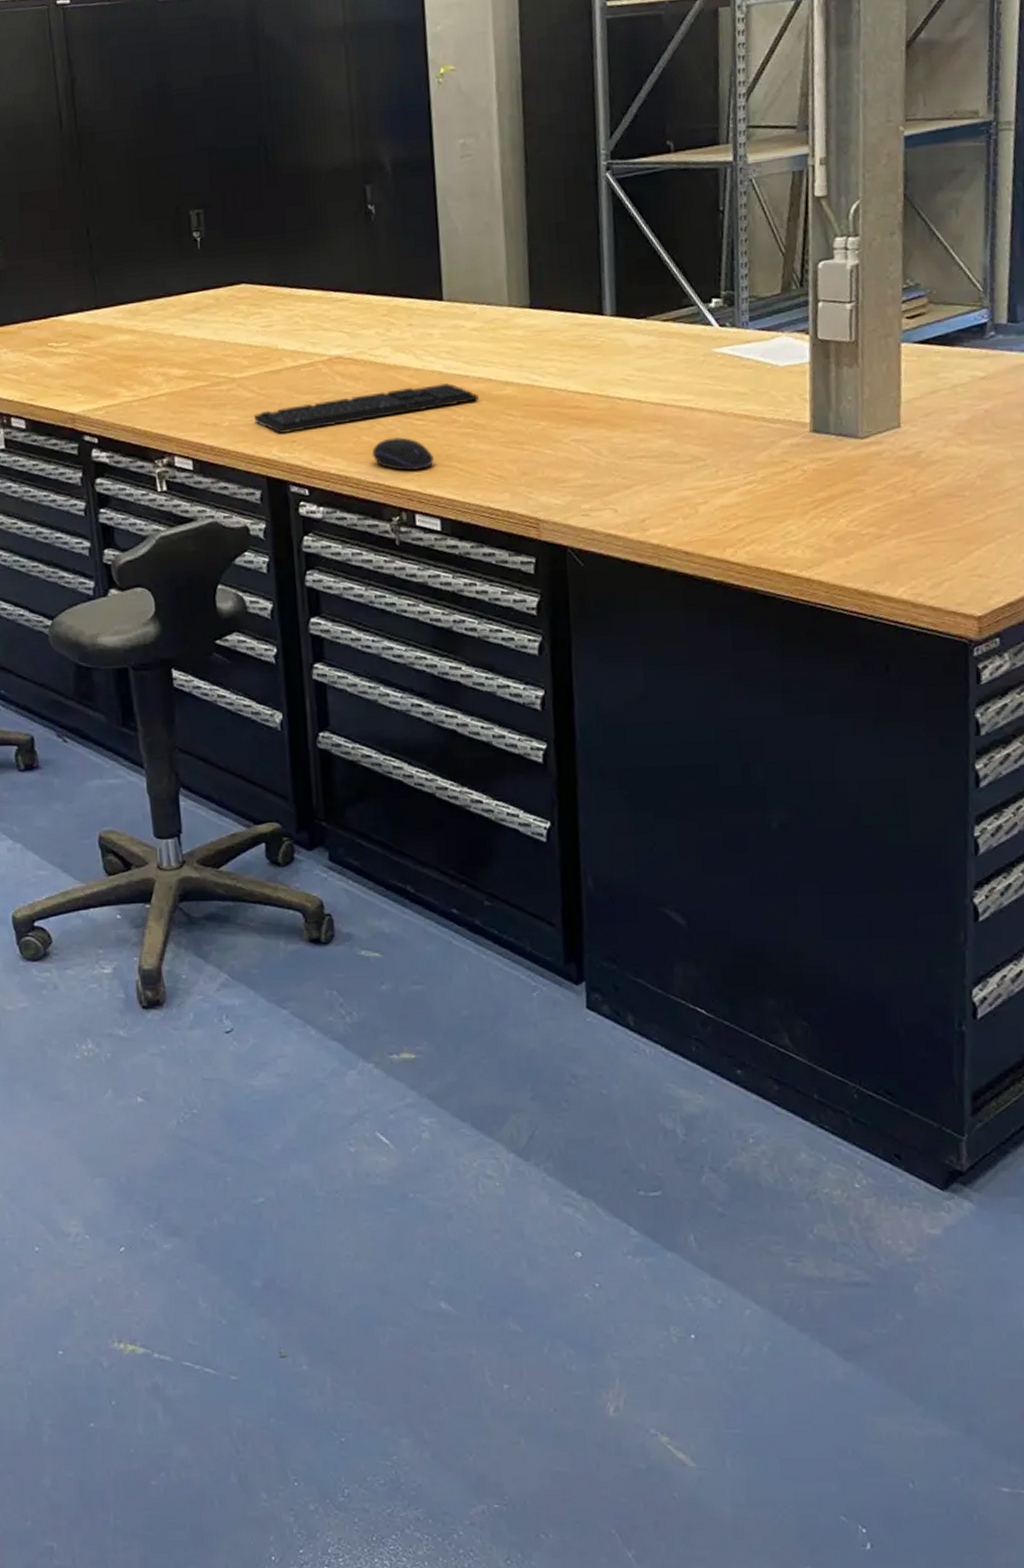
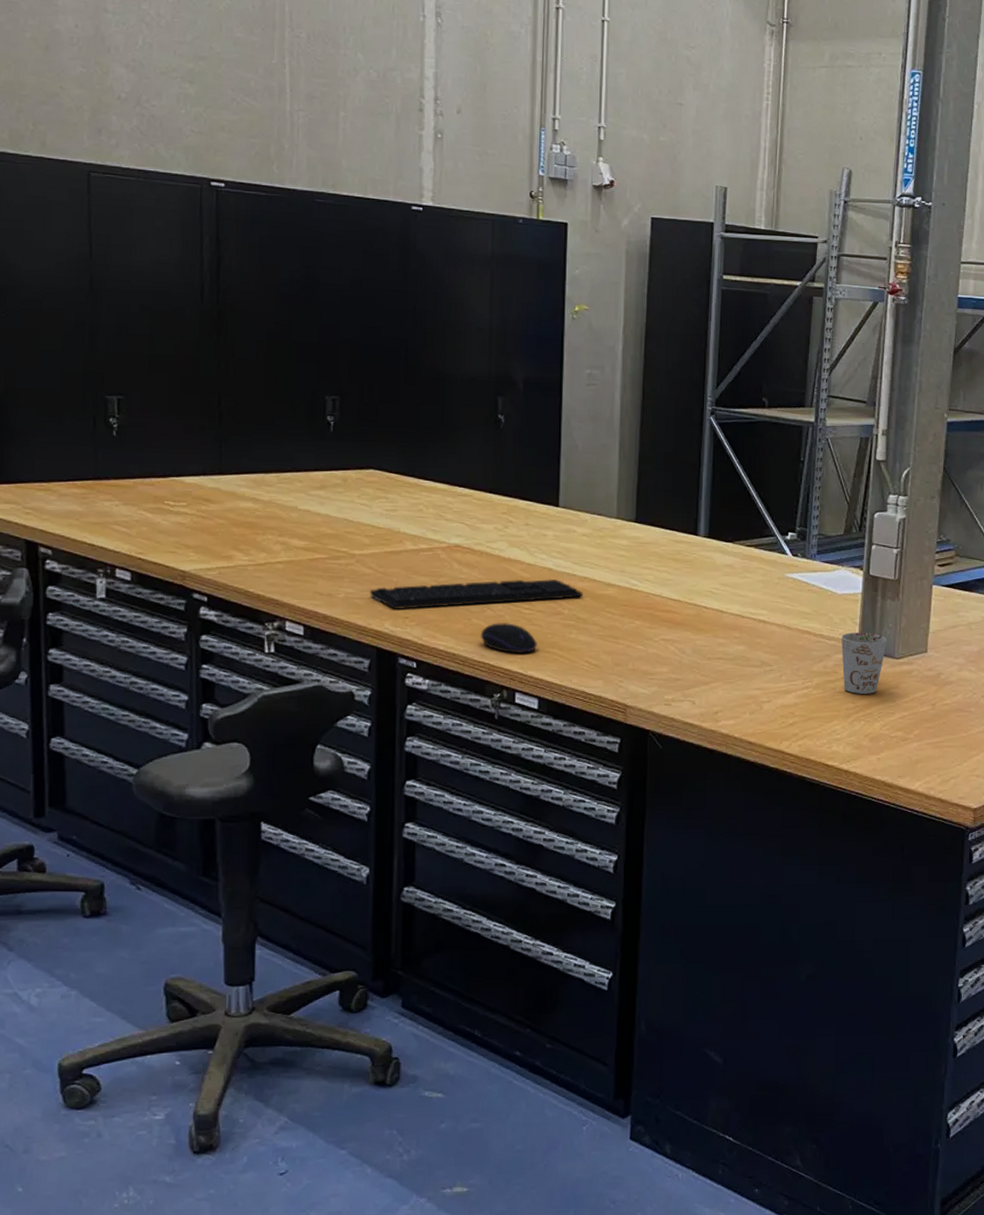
mug: none [788,410,847,486] -> present [841,633,887,694]

